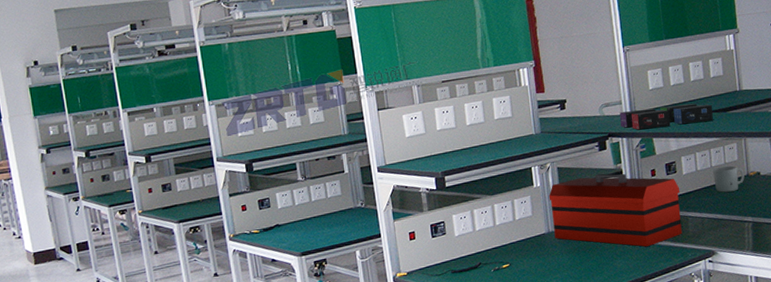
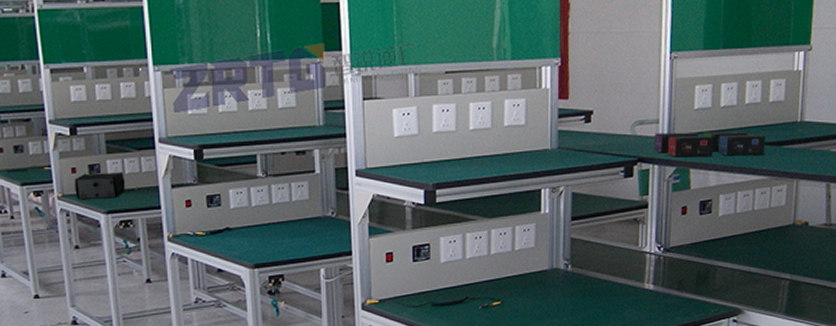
power supply: none [151,187,193,214] -> present [75,172,126,200]
toolbox: present [548,173,682,247] -> none [557,205,713,297]
mug: present [713,165,745,193] -> none [753,211,790,242]

